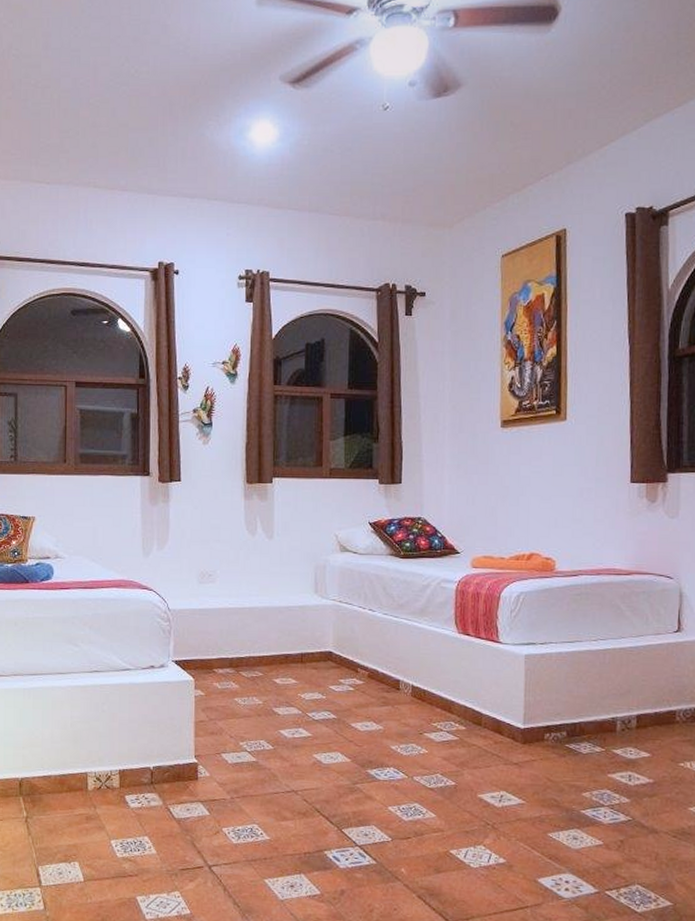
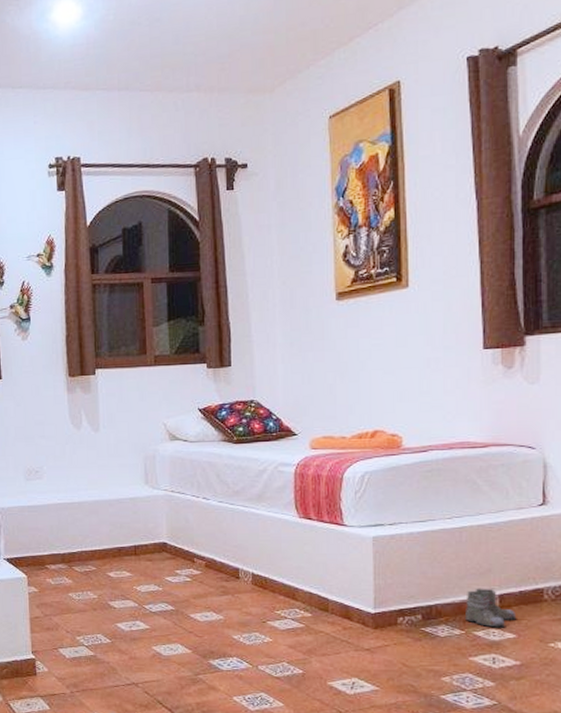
boots: none [605,708,652,747] -> present [464,588,517,628]

